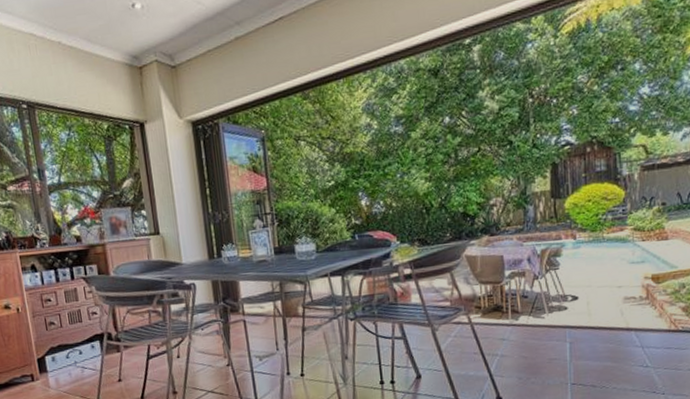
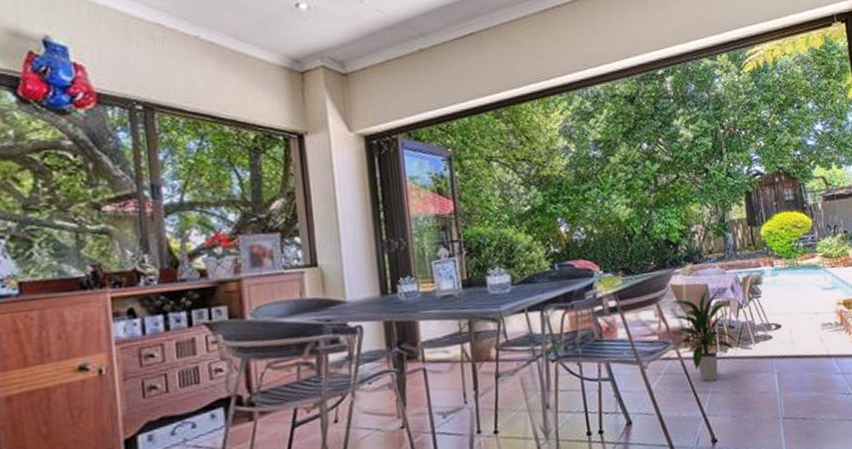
indoor plant: none [463,261,531,346] -> present [669,289,738,381]

